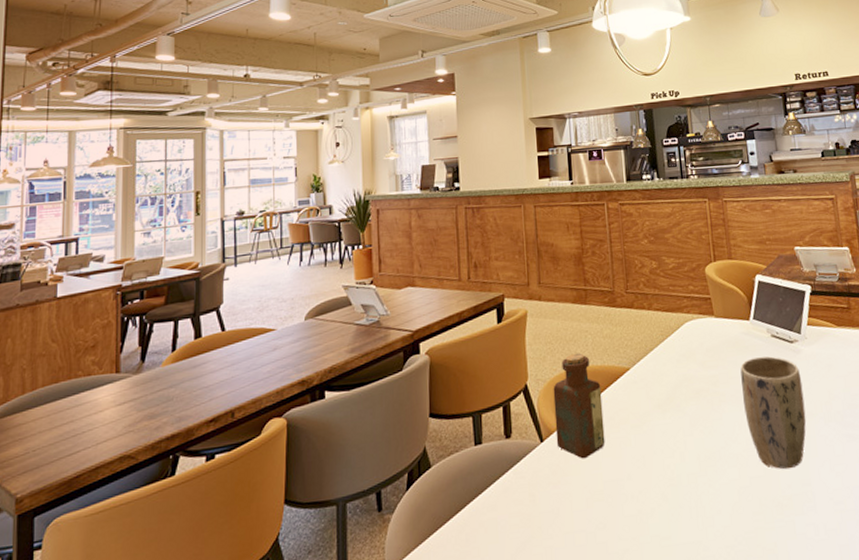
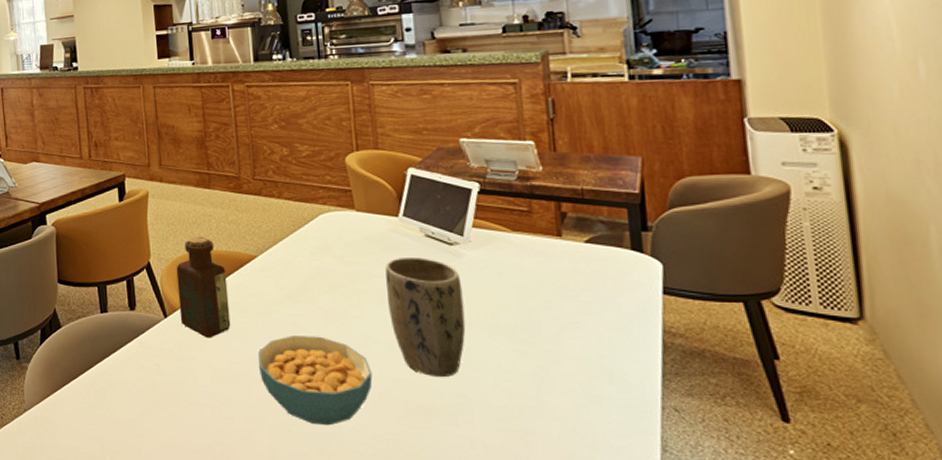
cereal bowl: none [631,442,733,535] -> present [258,336,373,426]

